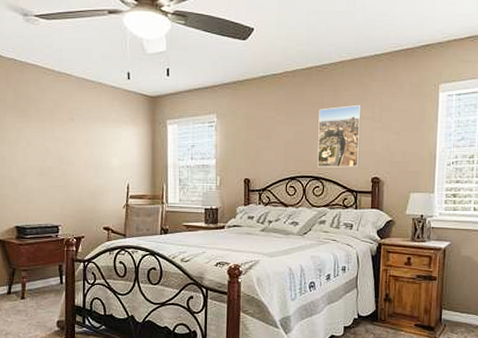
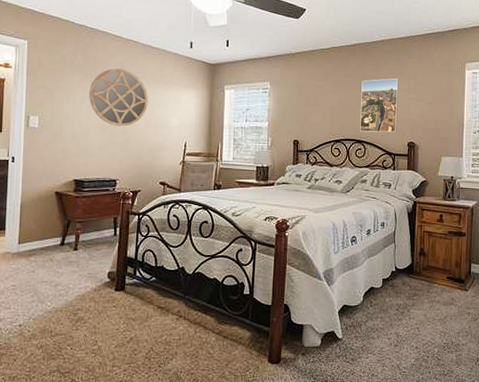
home mirror: none [24,105,86,169] -> present [89,68,148,127]

